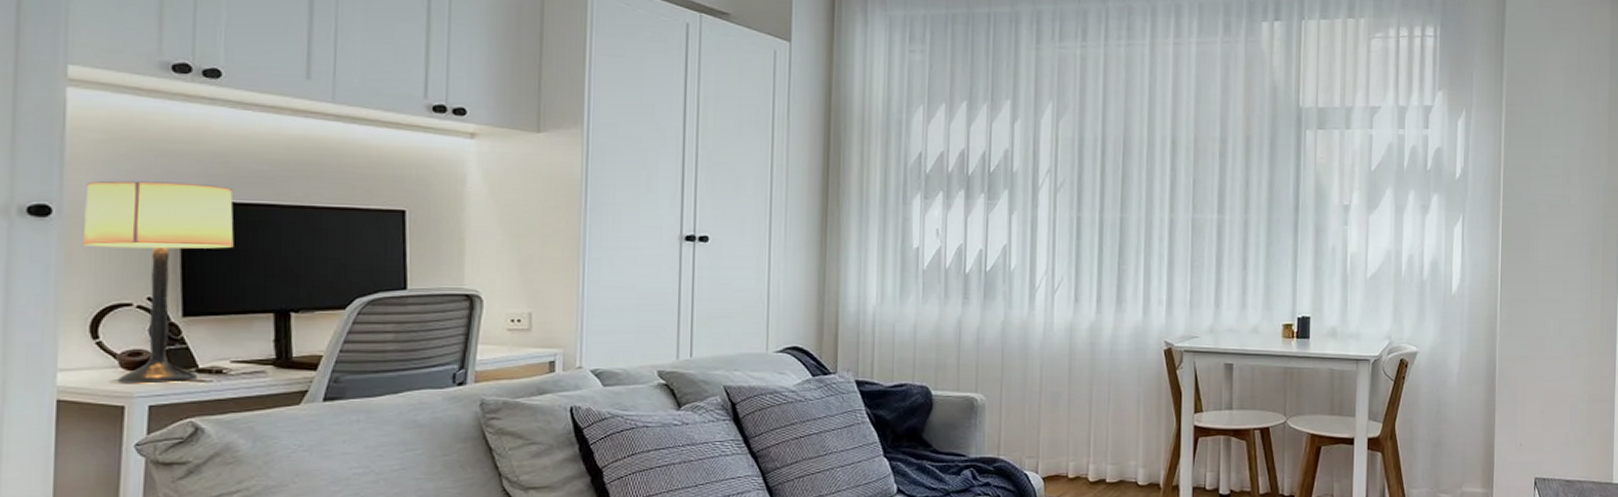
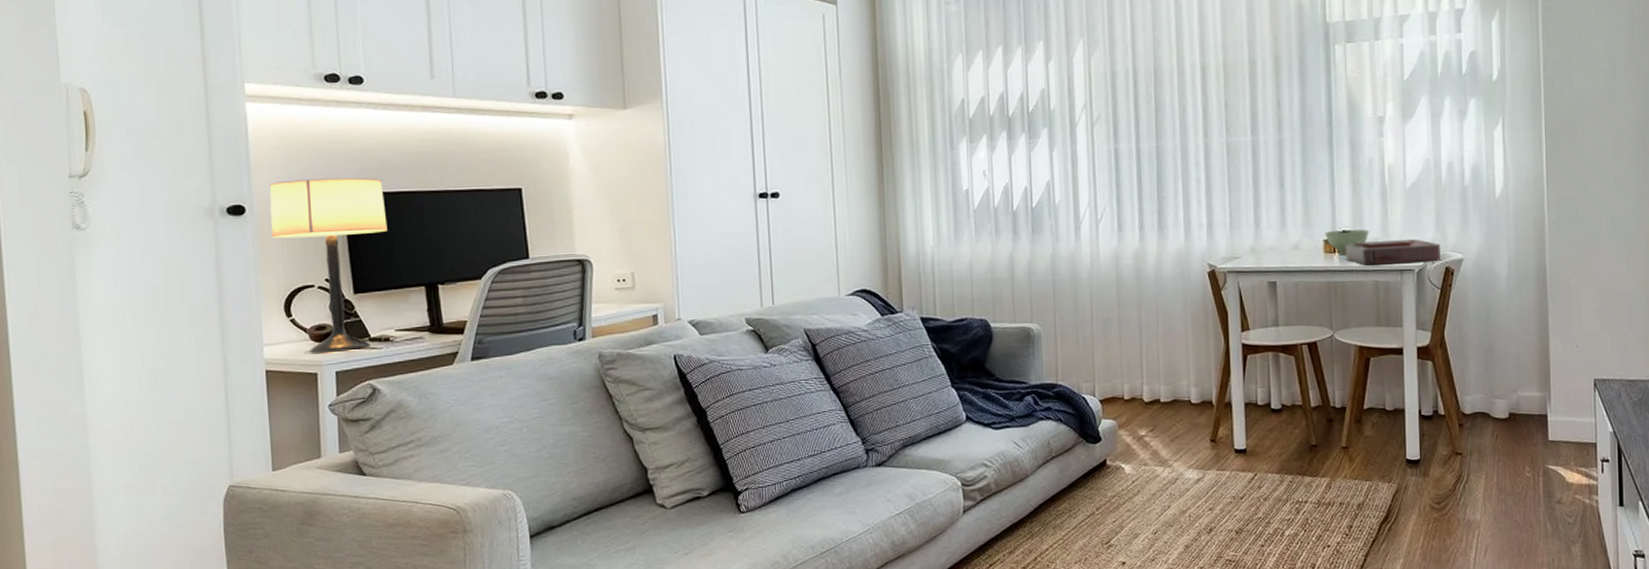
bowl: none [1284,315,1328,341] -> present [1325,229,1369,255]
decorative tray: none [1303,328,1397,354] -> present [1345,238,1442,266]

